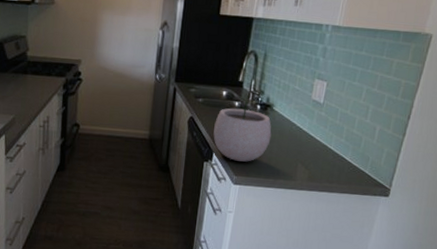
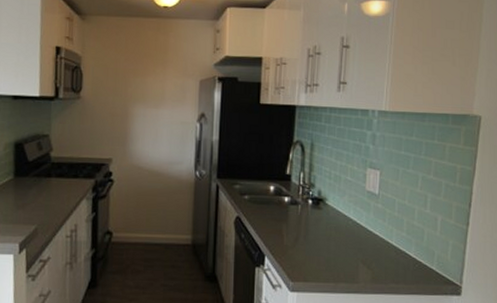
plant pot: present [213,93,272,162] -> none [263,187,327,265]

